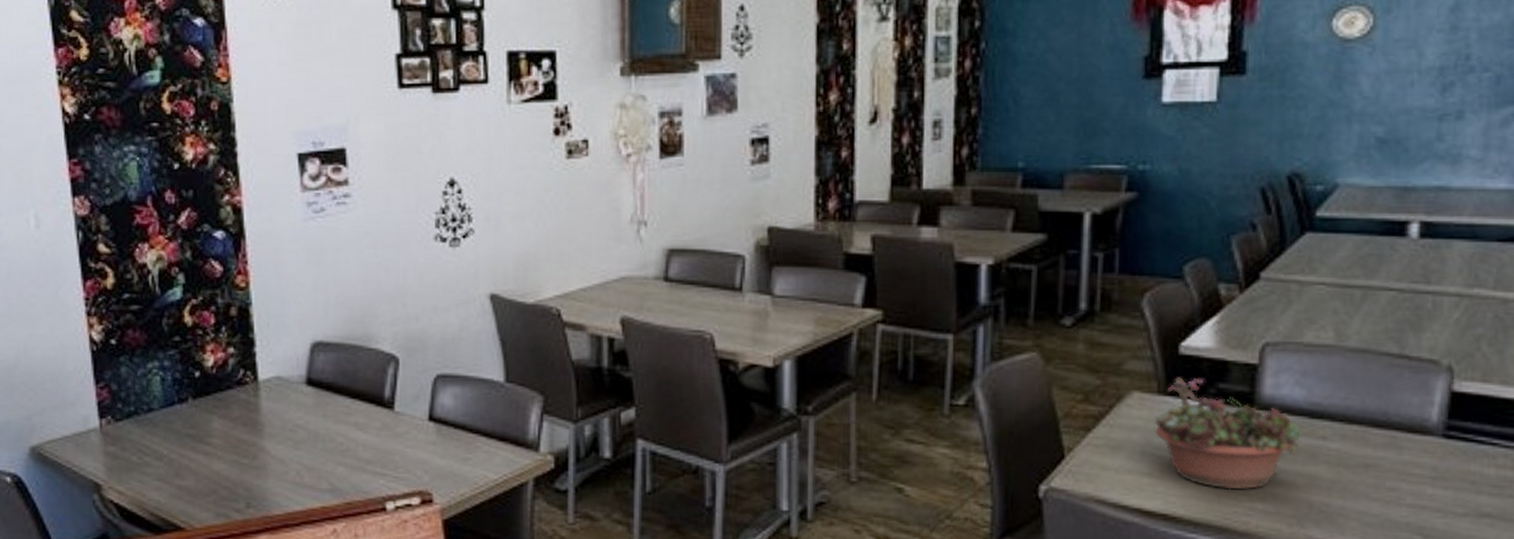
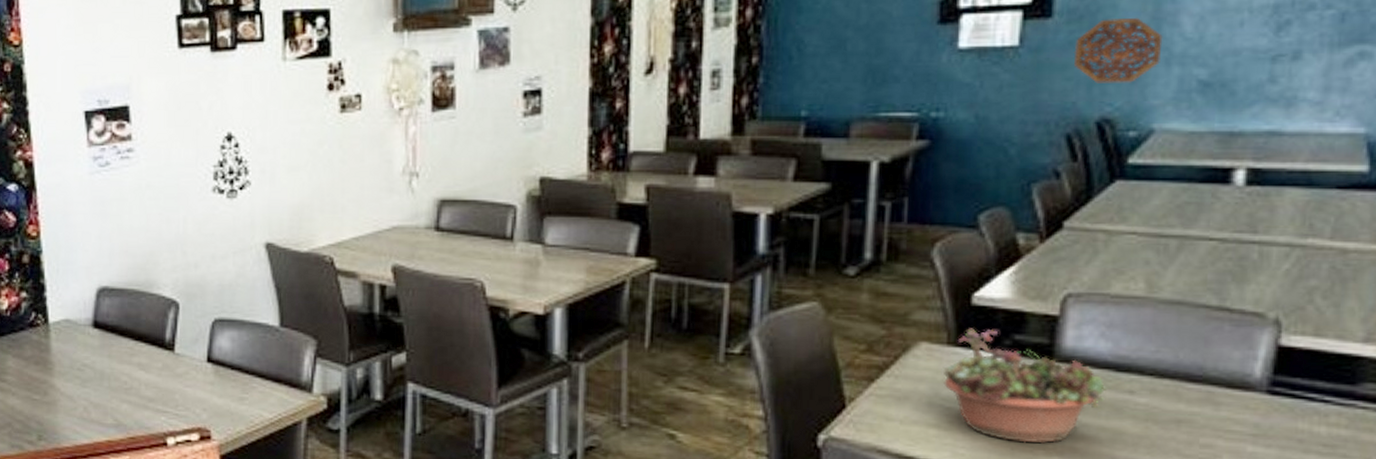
decorative platter: none [1265,76,1344,139] -> present [1073,17,1163,83]

